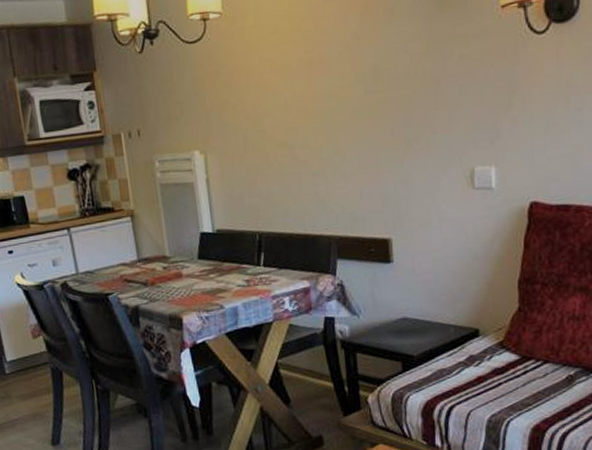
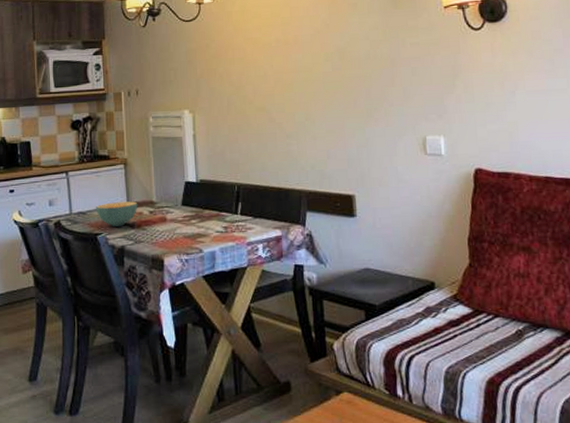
cereal bowl: none [104,257,150,285] -> present [96,201,138,227]

